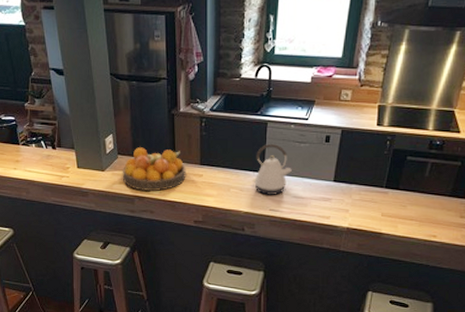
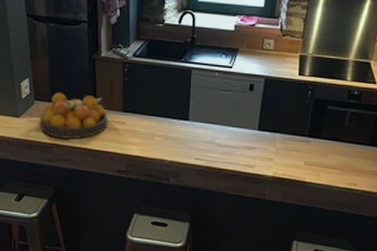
kettle: present [252,143,292,195] -> none [176,90,217,143]

